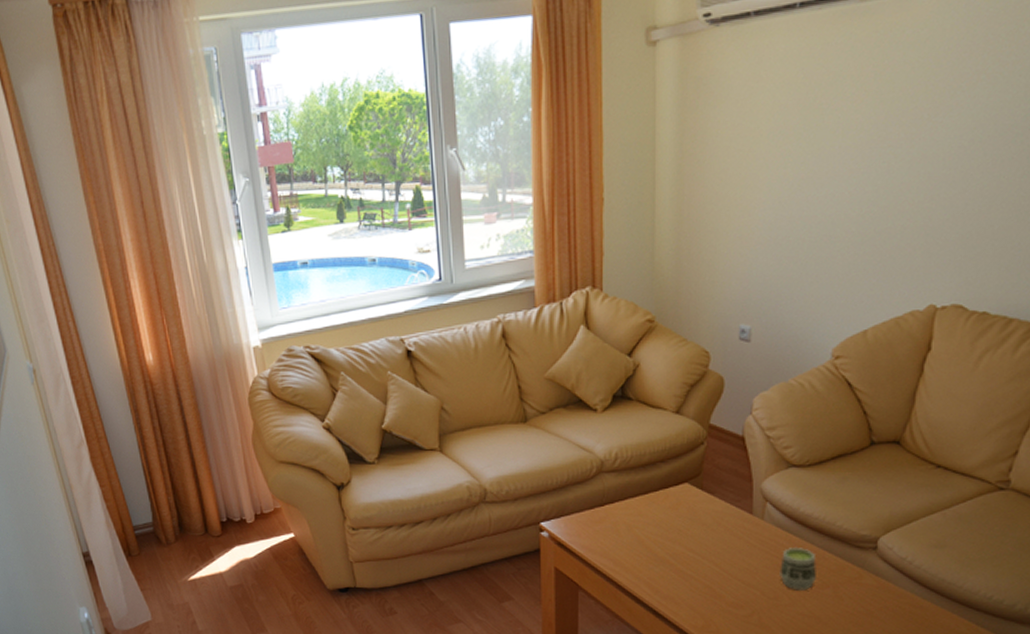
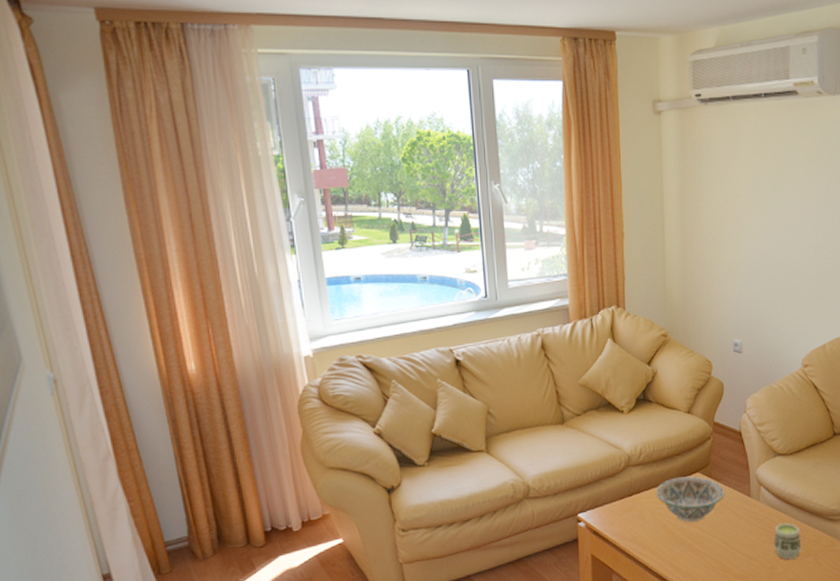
decorative bowl: none [633,487,720,540] -> present [656,476,725,523]

